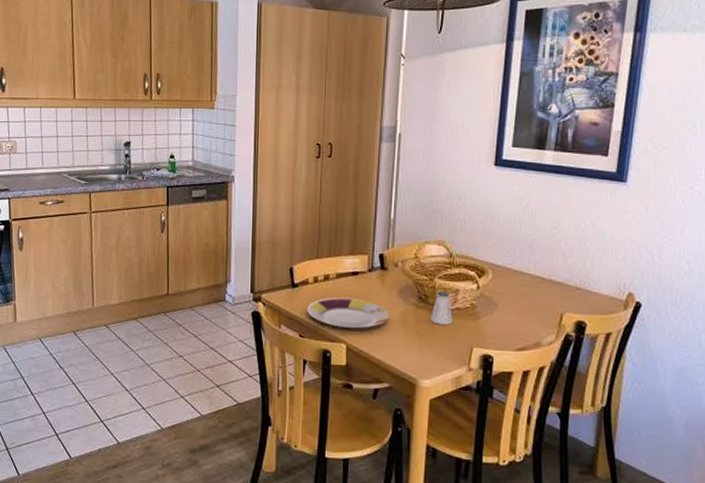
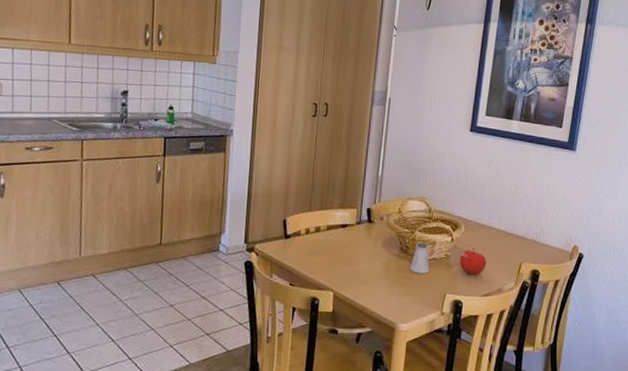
plate: present [307,297,390,330] -> none [298,248,374,279]
fruit: none [488,296,520,327] -> present [459,247,487,276]

